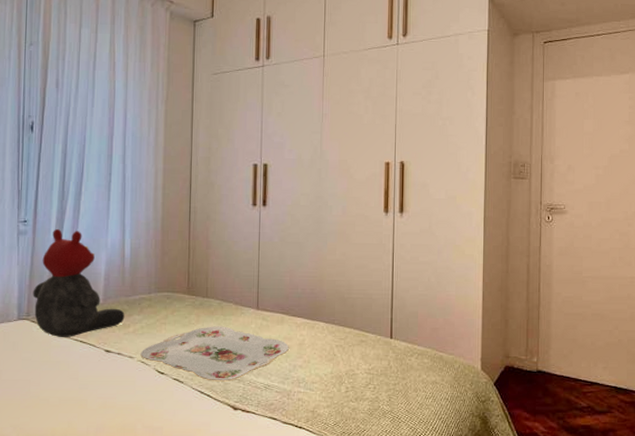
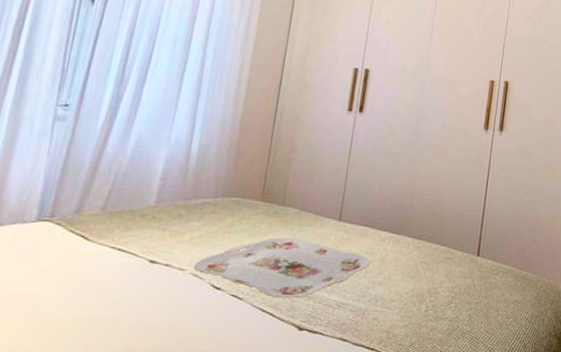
teddy bear: present [32,228,125,337] -> none [60,116,181,244]

